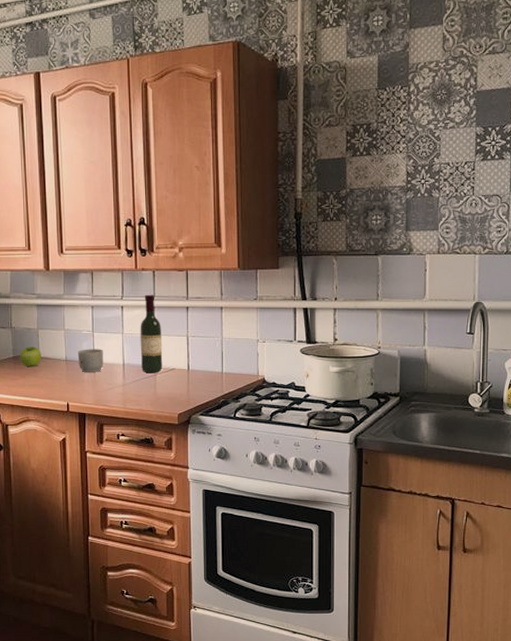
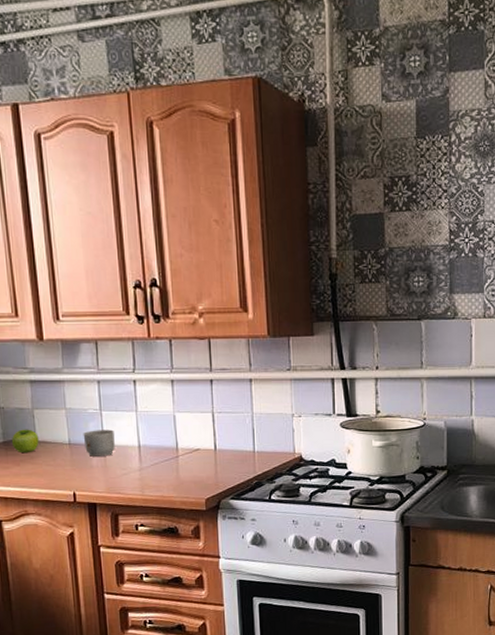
wine bottle: present [140,294,163,373] -> none [156,366,186,455]

